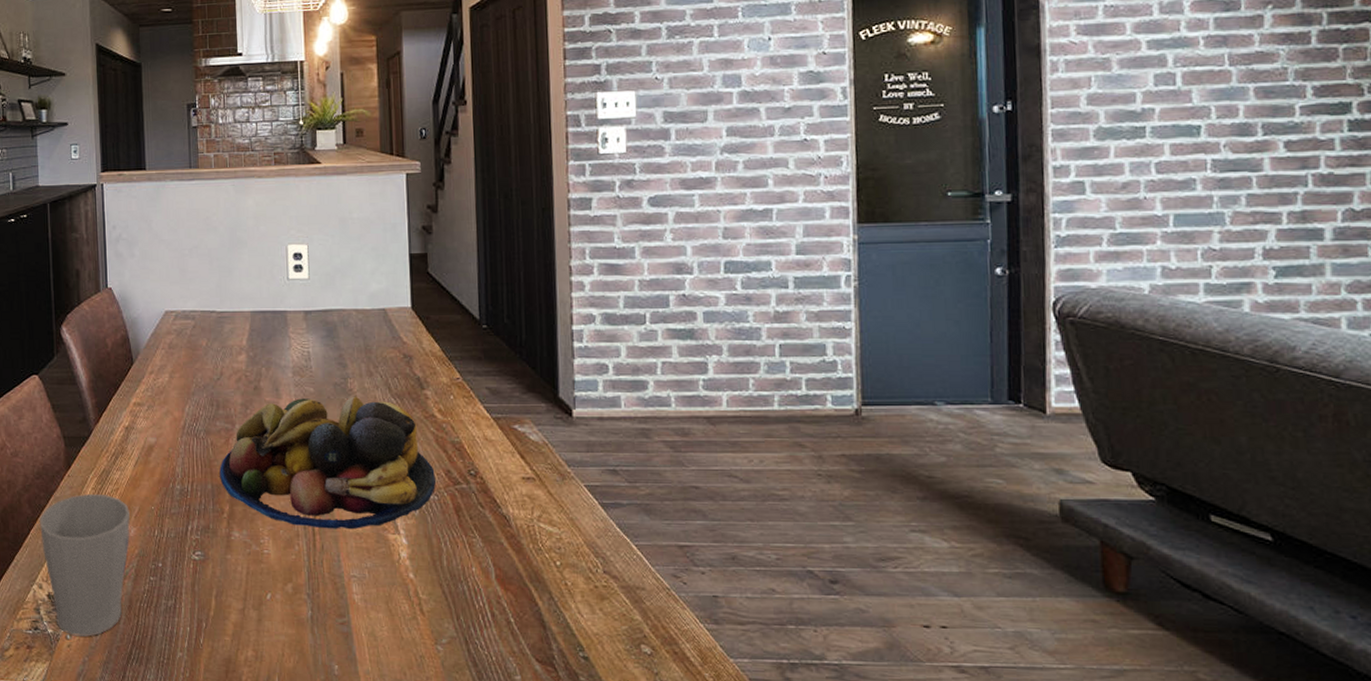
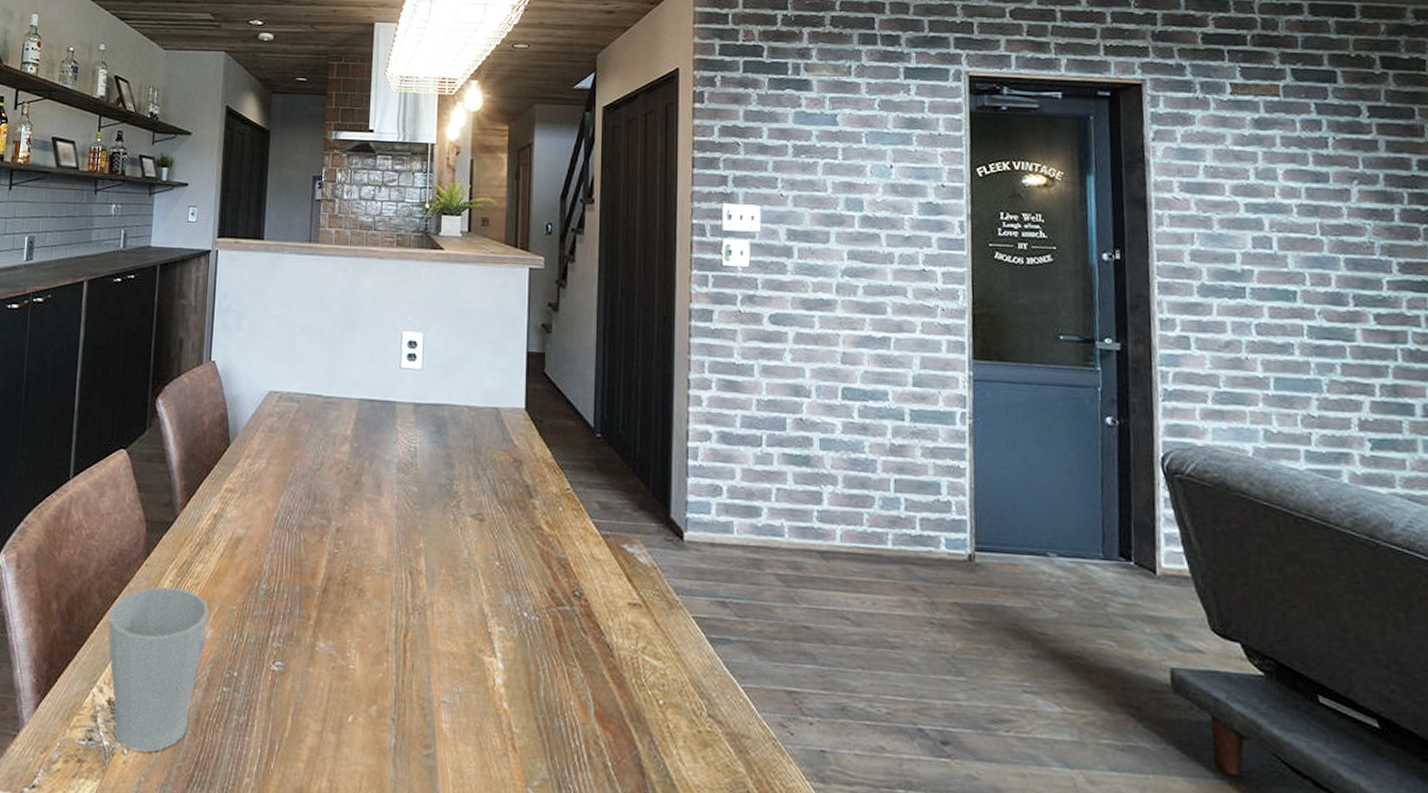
fruit bowl: present [219,396,436,530] -> none [310,497,538,648]

